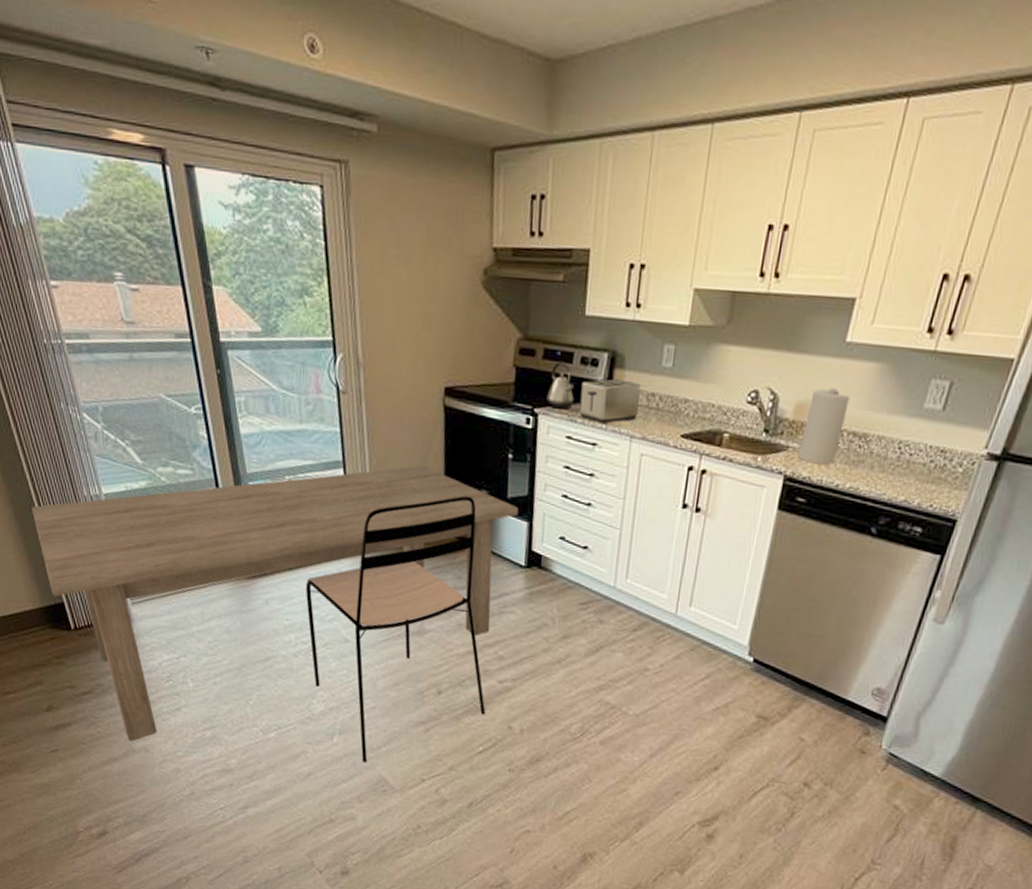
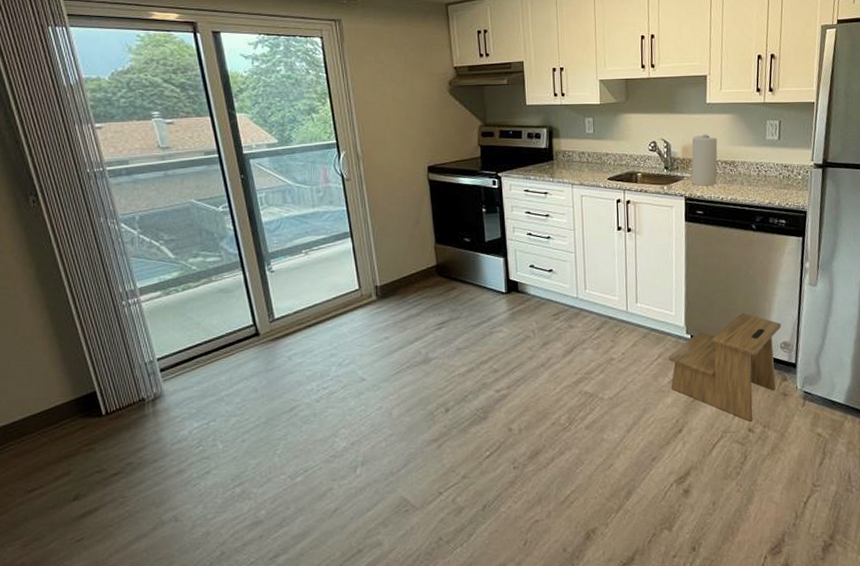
dining table: present [32,466,518,742] -> none [68,227,495,514]
dining chair: present [306,495,485,762] -> none [325,245,487,487]
kettle: present [546,360,574,410] -> none [506,137,527,172]
toaster: present [579,378,641,424] -> none [531,145,574,177]
step stool: none [715,642,881,775] -> present [668,313,782,422]

